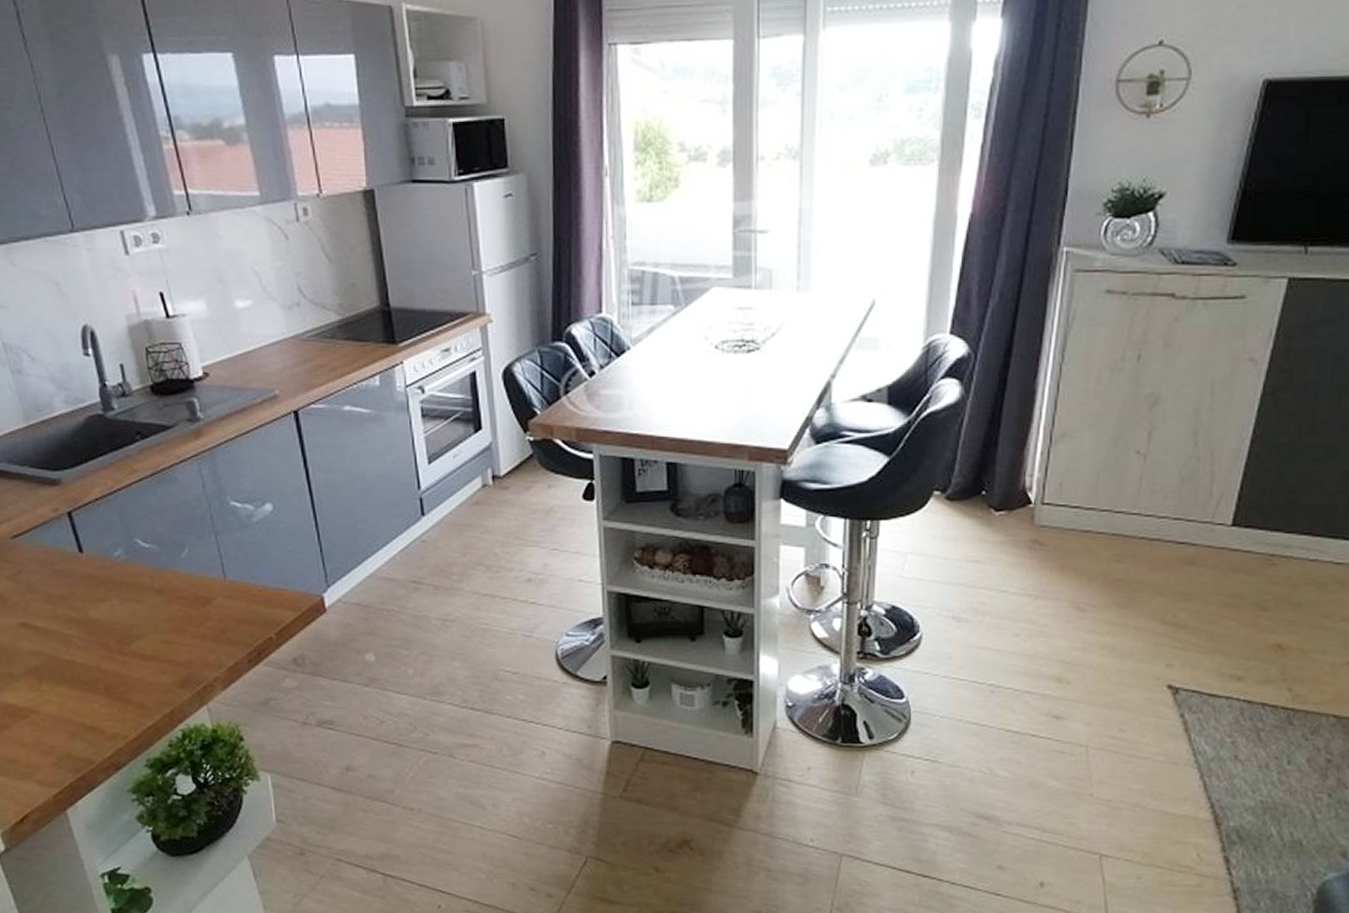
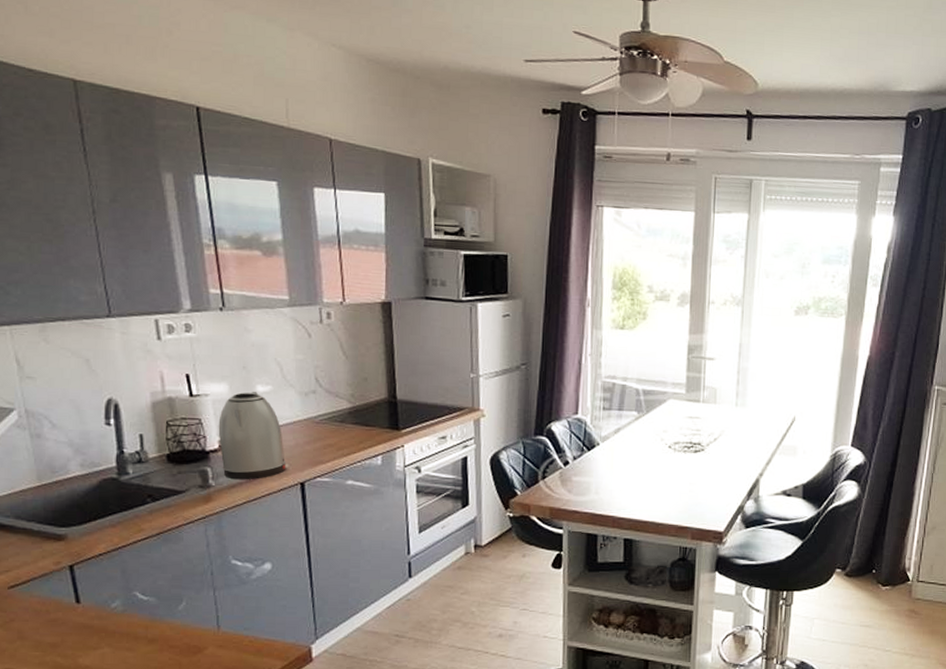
kettle: none [199,308,277,411] -> present [218,392,286,480]

